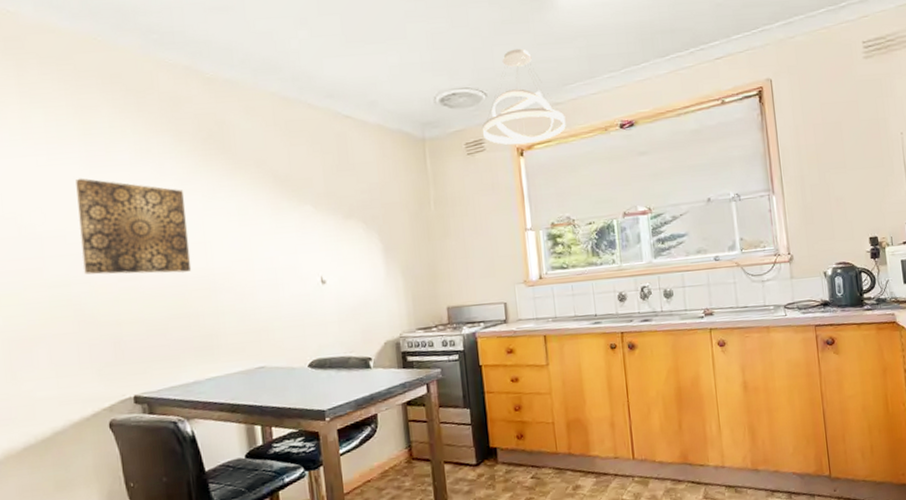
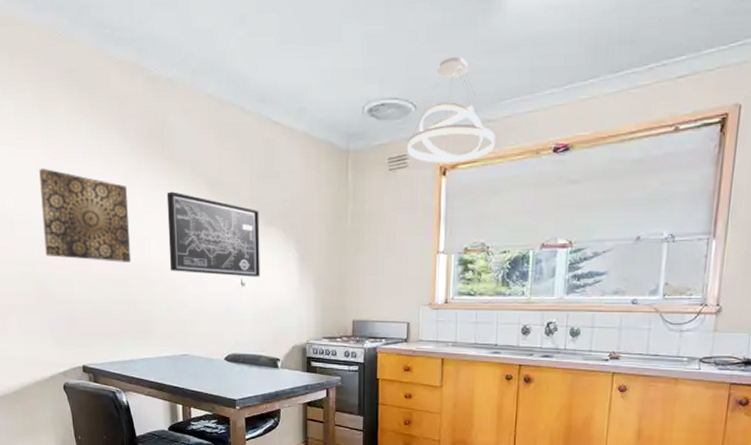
wall art: none [230,192,343,277] -> present [166,191,260,277]

